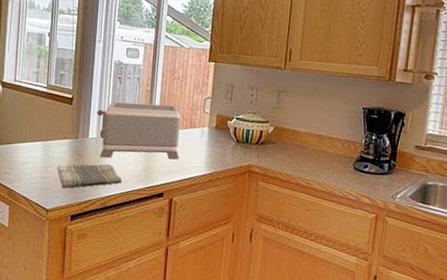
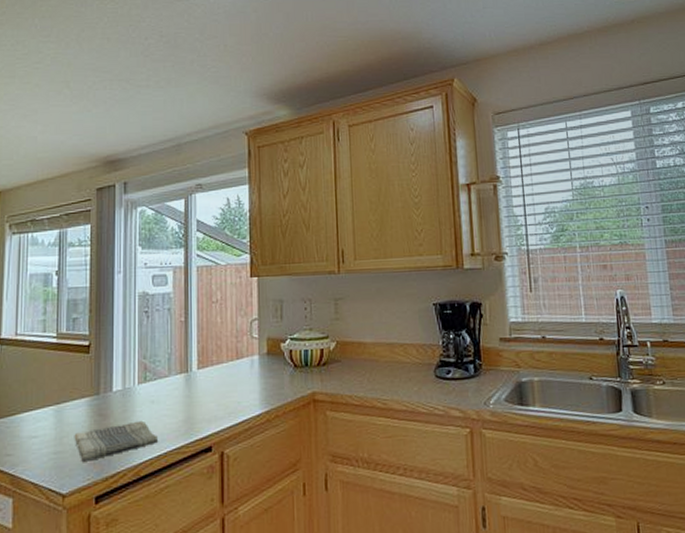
toaster: present [97,102,181,160] -> none [121,335,227,415]

